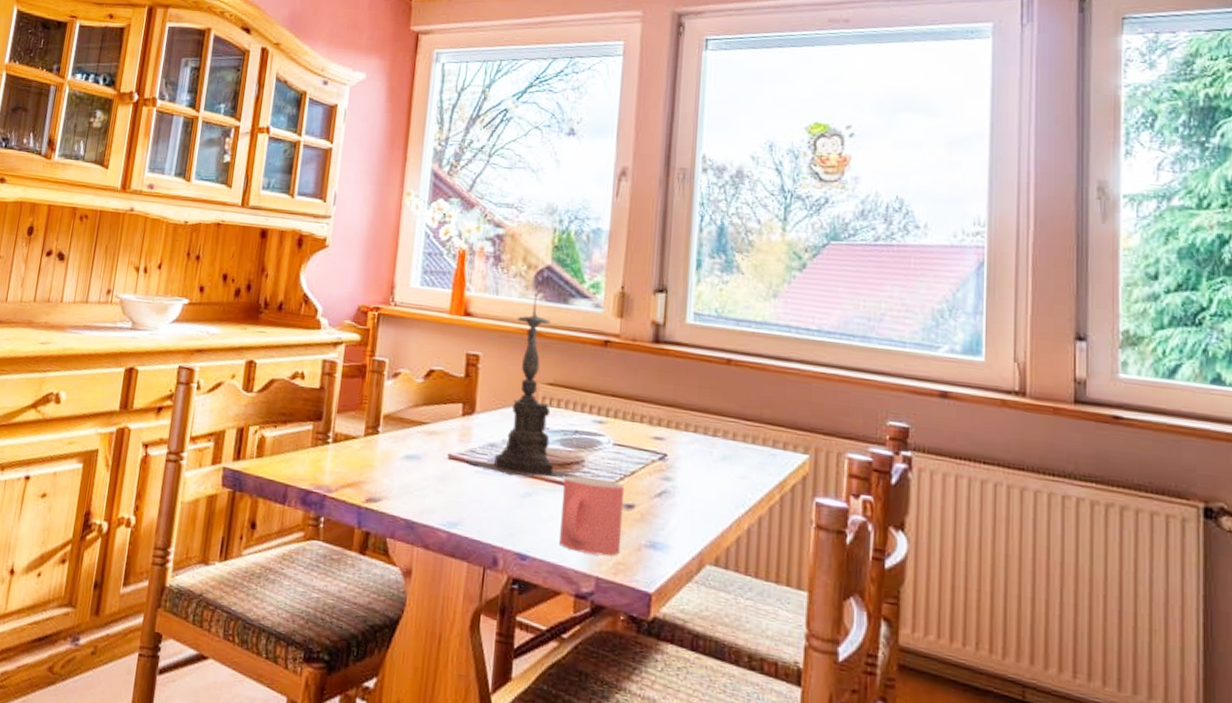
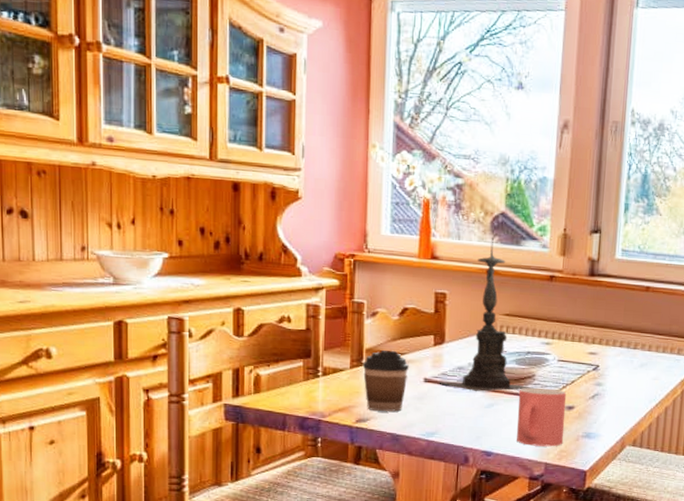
coffee cup: none [378,417,432,493] -> present [362,350,409,412]

